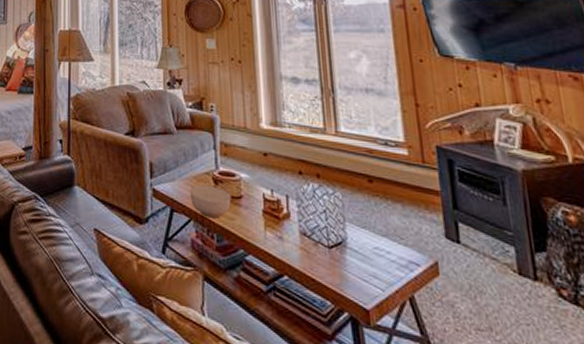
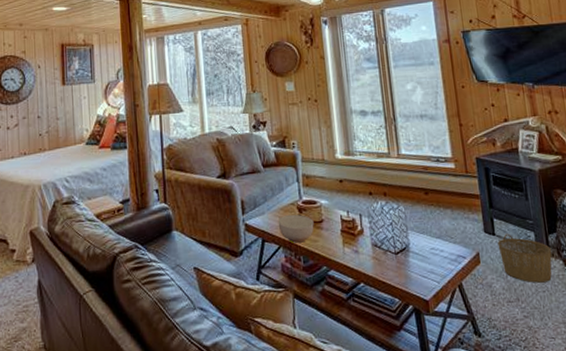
basket: none [463,243,540,314] -> present [497,233,552,283]

